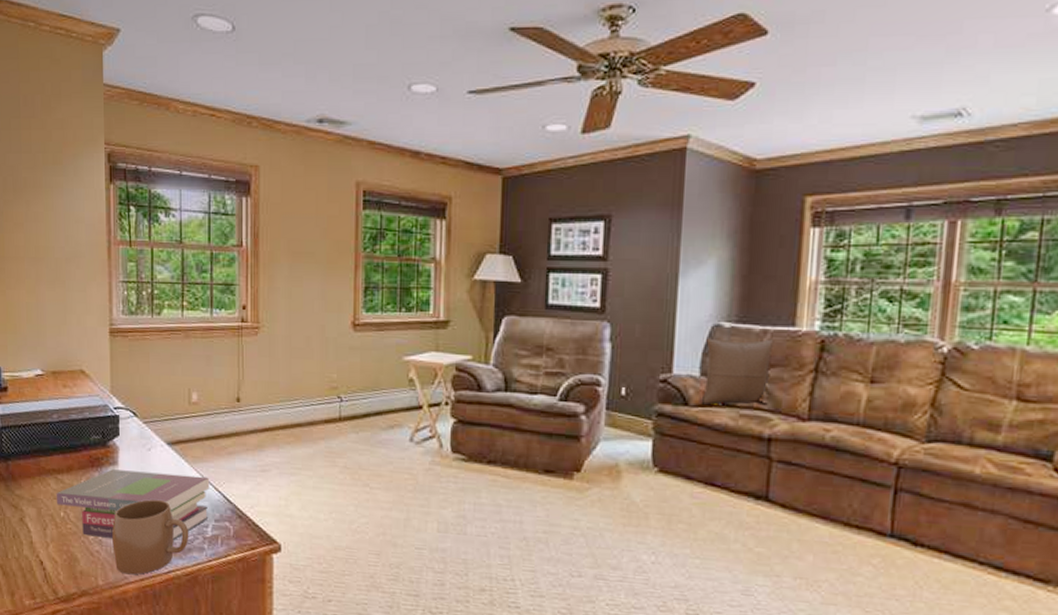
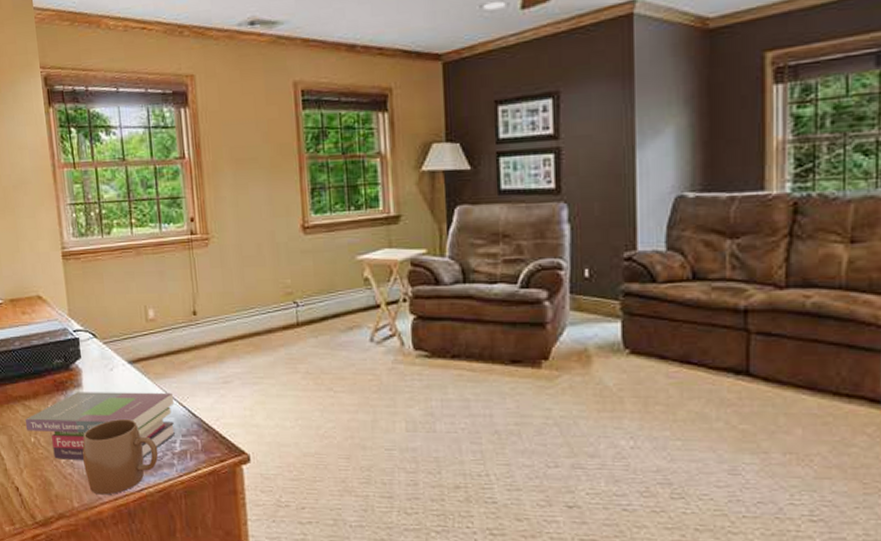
pillow: present [702,338,773,406] -> none [670,205,741,280]

